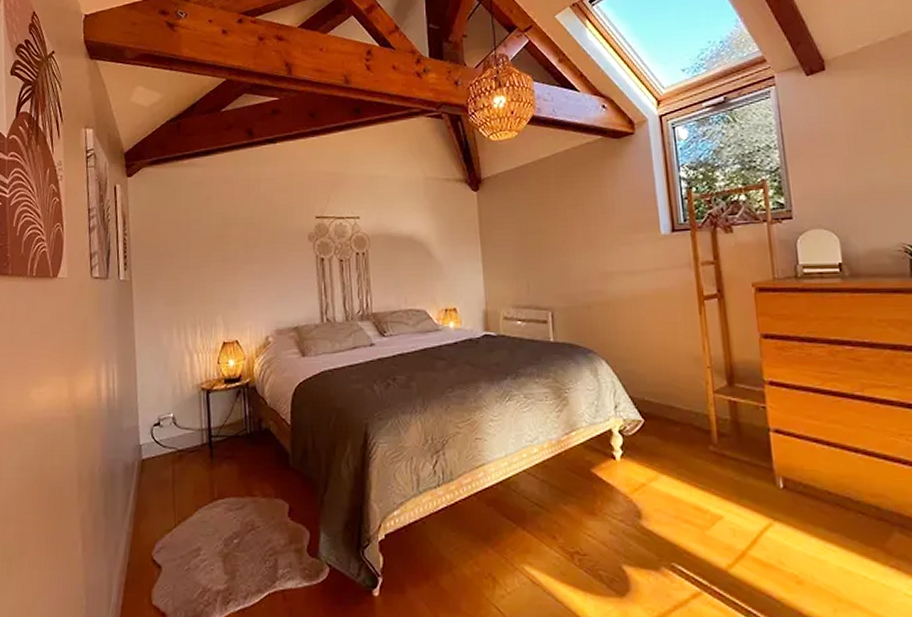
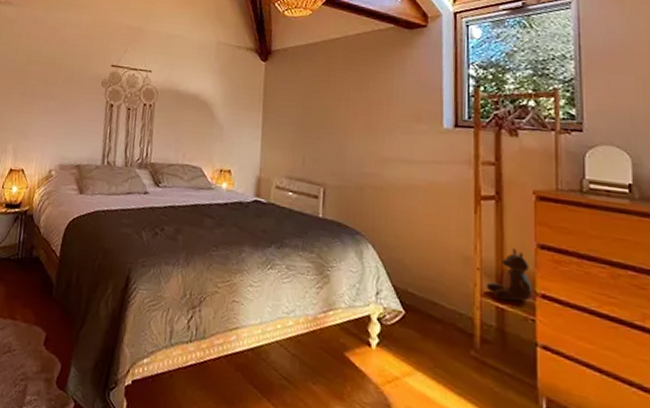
stuffed bear: none [717,342,760,392] -> present [485,248,531,302]

